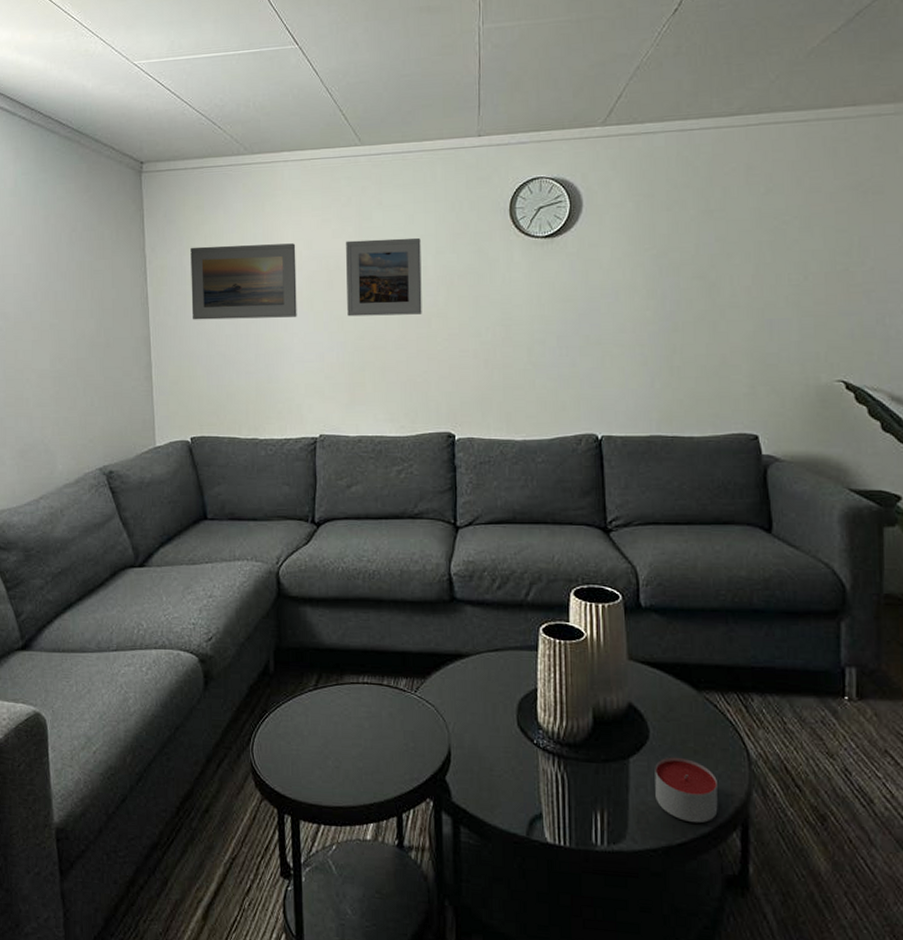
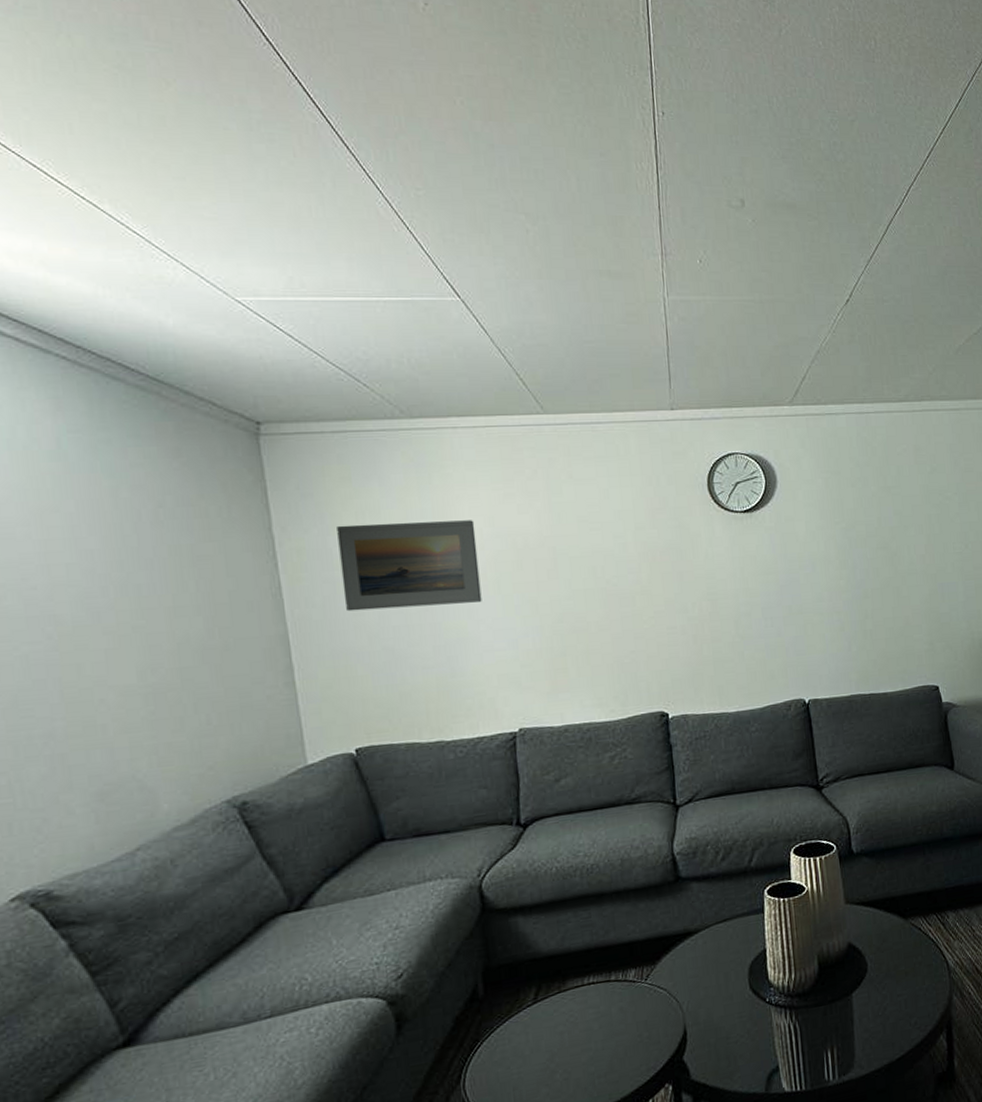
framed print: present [346,237,422,317] -> none [534,513,625,599]
candle: present [655,757,718,823] -> none [874,981,927,1037]

